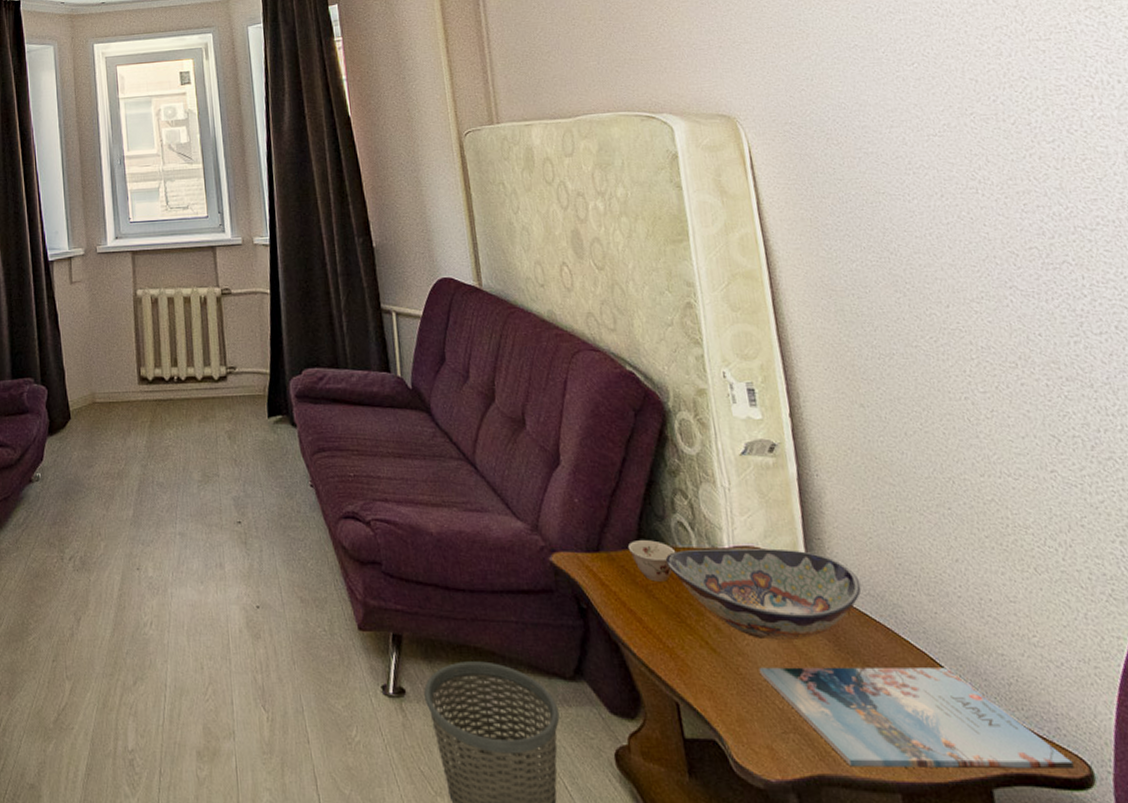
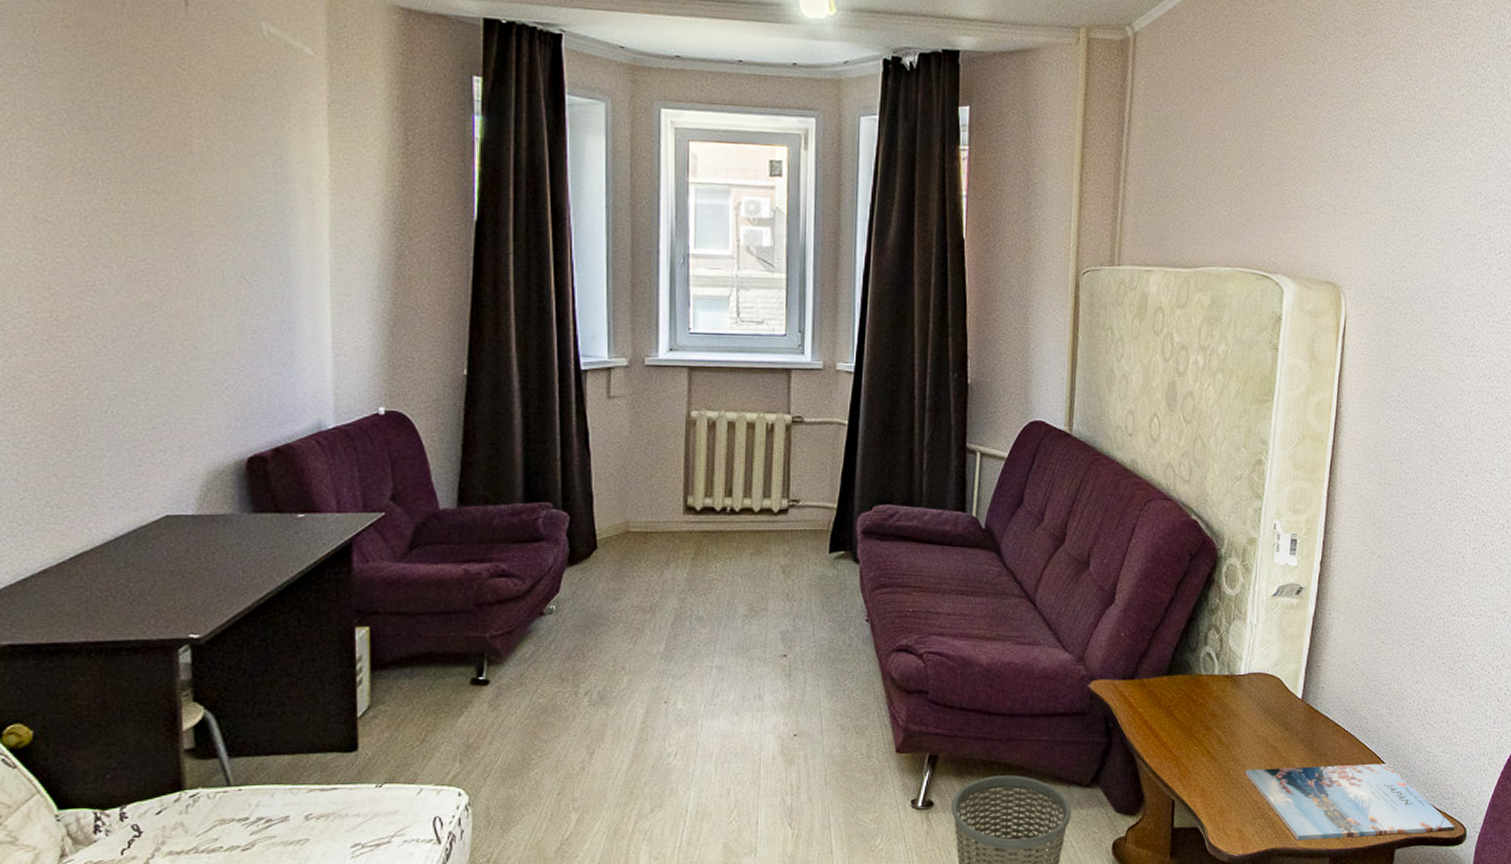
teacup: present [627,540,676,582] -> none [1159,669,1200,703]
decorative bowl: present [665,547,862,642] -> none [1189,674,1341,749]

